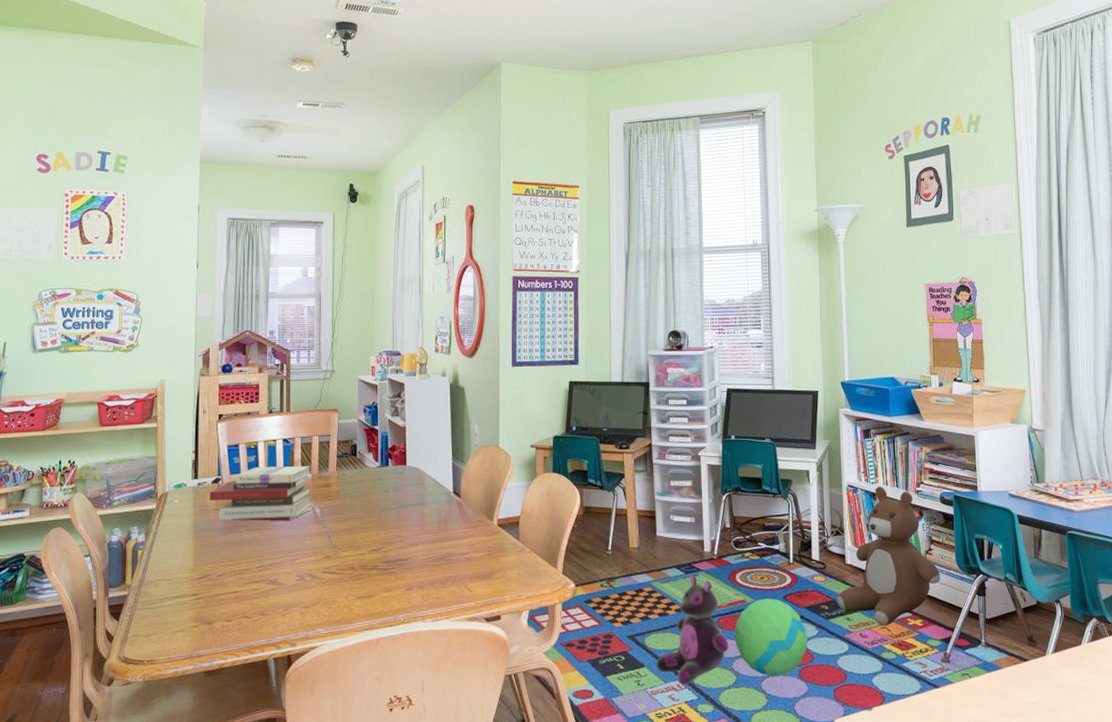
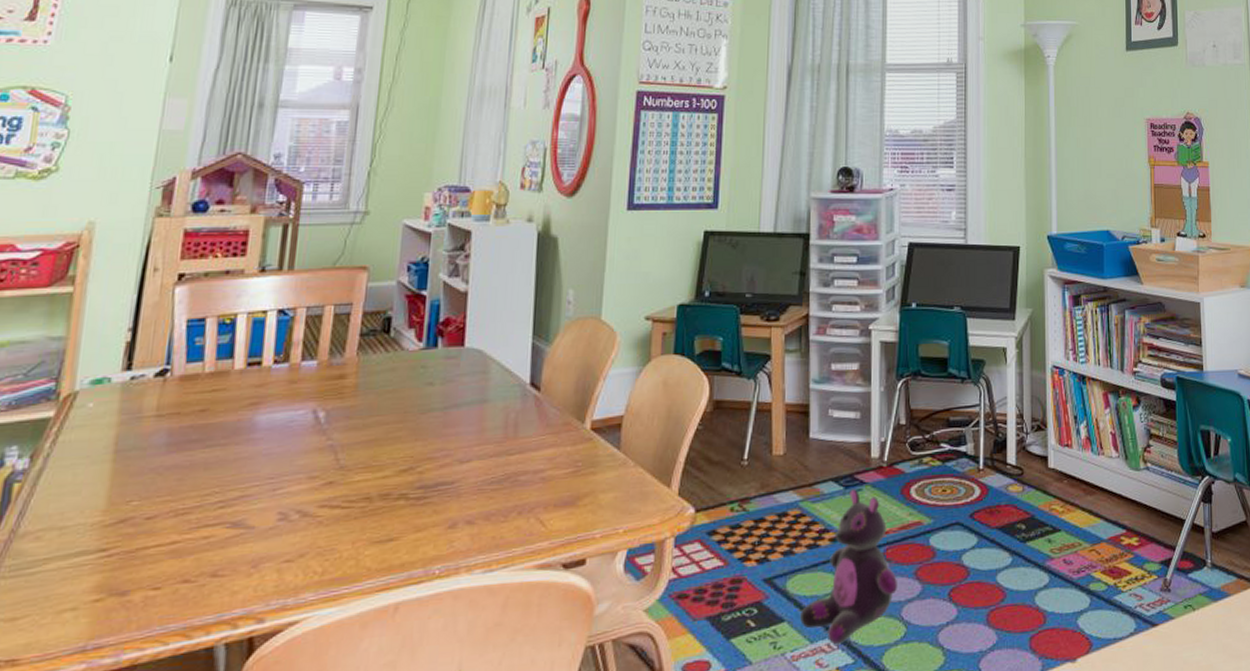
books: present [209,466,313,521] -> none [147,349,318,432]
ball: present [734,598,808,677] -> none [906,517,999,626]
teddy bear: present [837,486,940,626] -> none [1037,366,1160,548]

